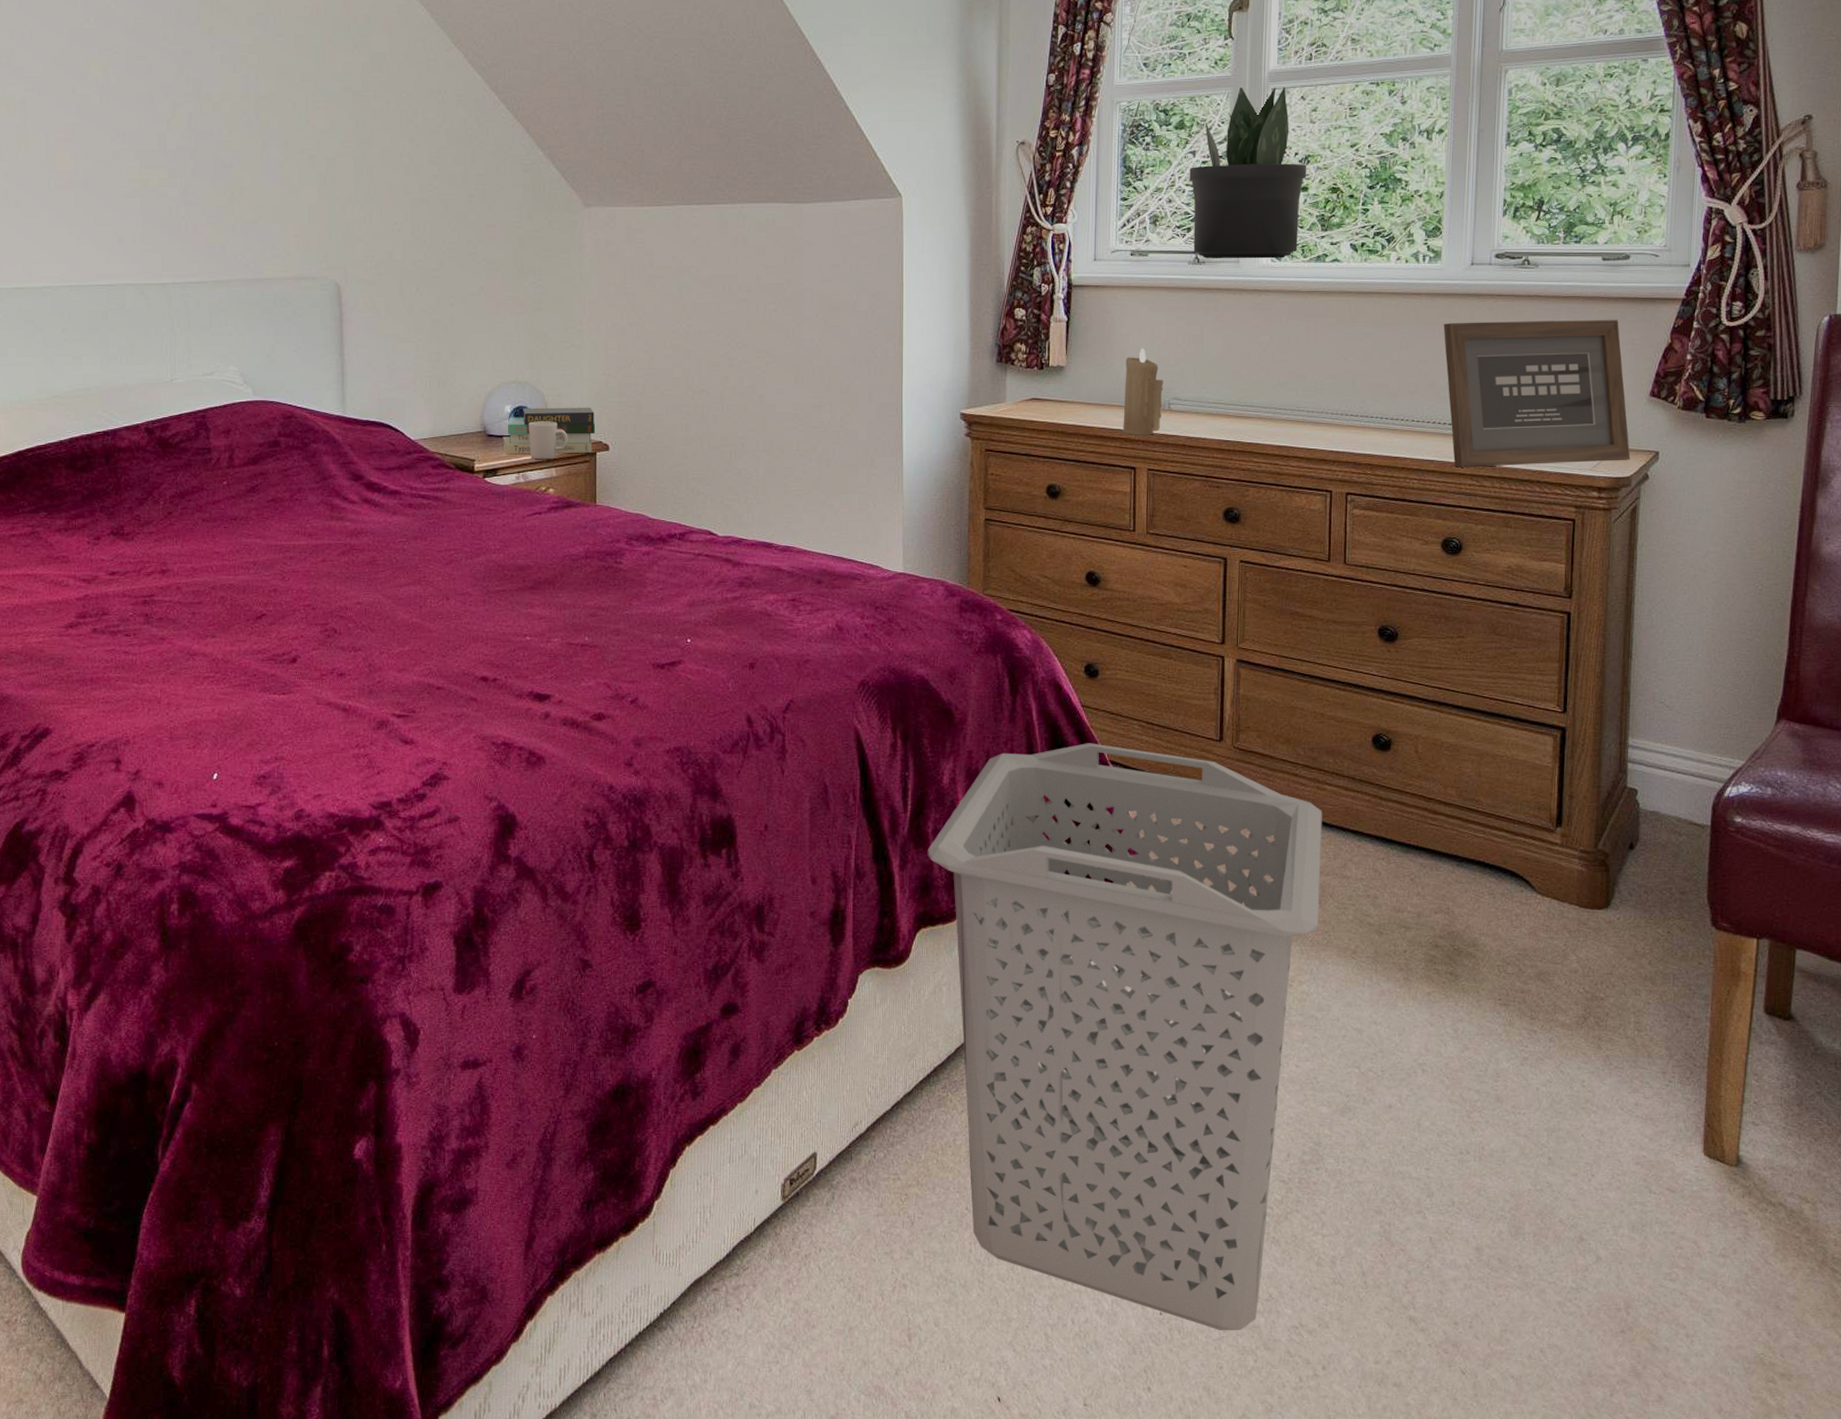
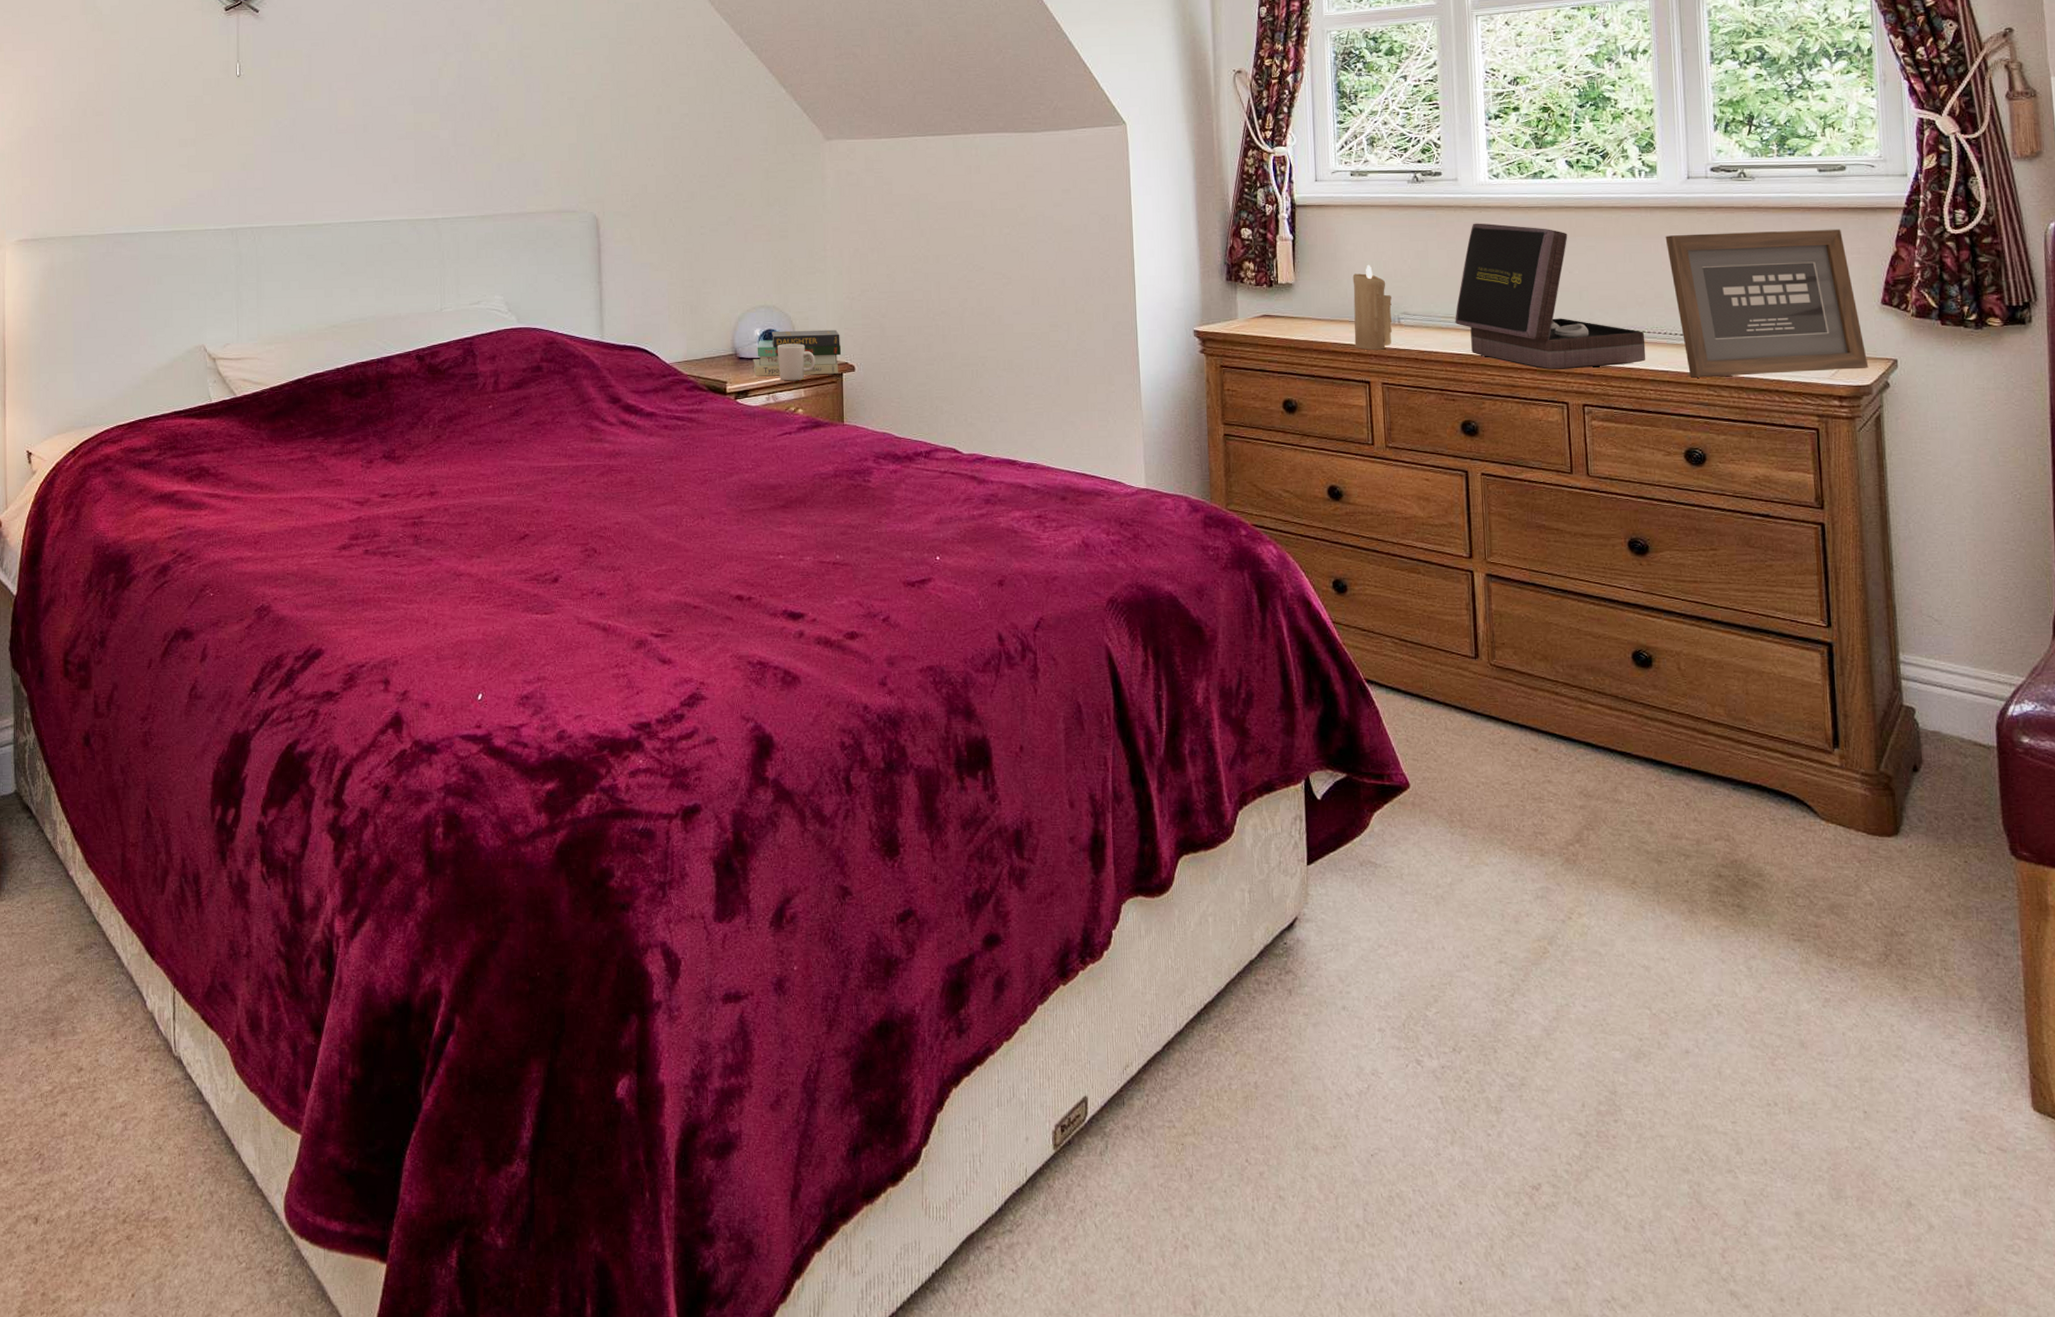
laundry basket: present [927,743,1322,1331] -> none [1185,661,1594,1304]
planter: present [1189,87,1307,259] -> none [1402,14,1517,178]
jewelry box: none [1225,307,1414,458] -> present [1455,223,1646,370]

